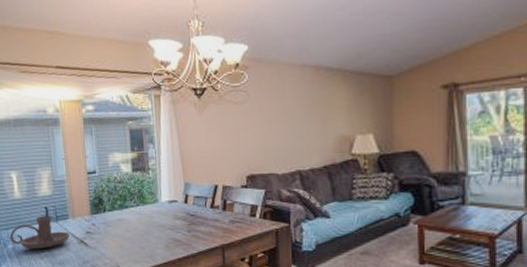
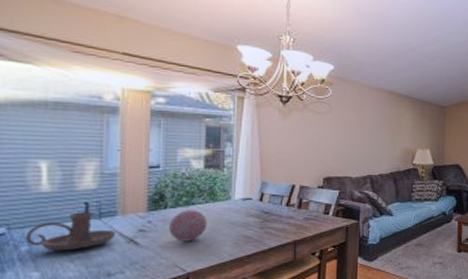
decorative orb: none [109,213,141,243] -> present [169,210,208,241]

